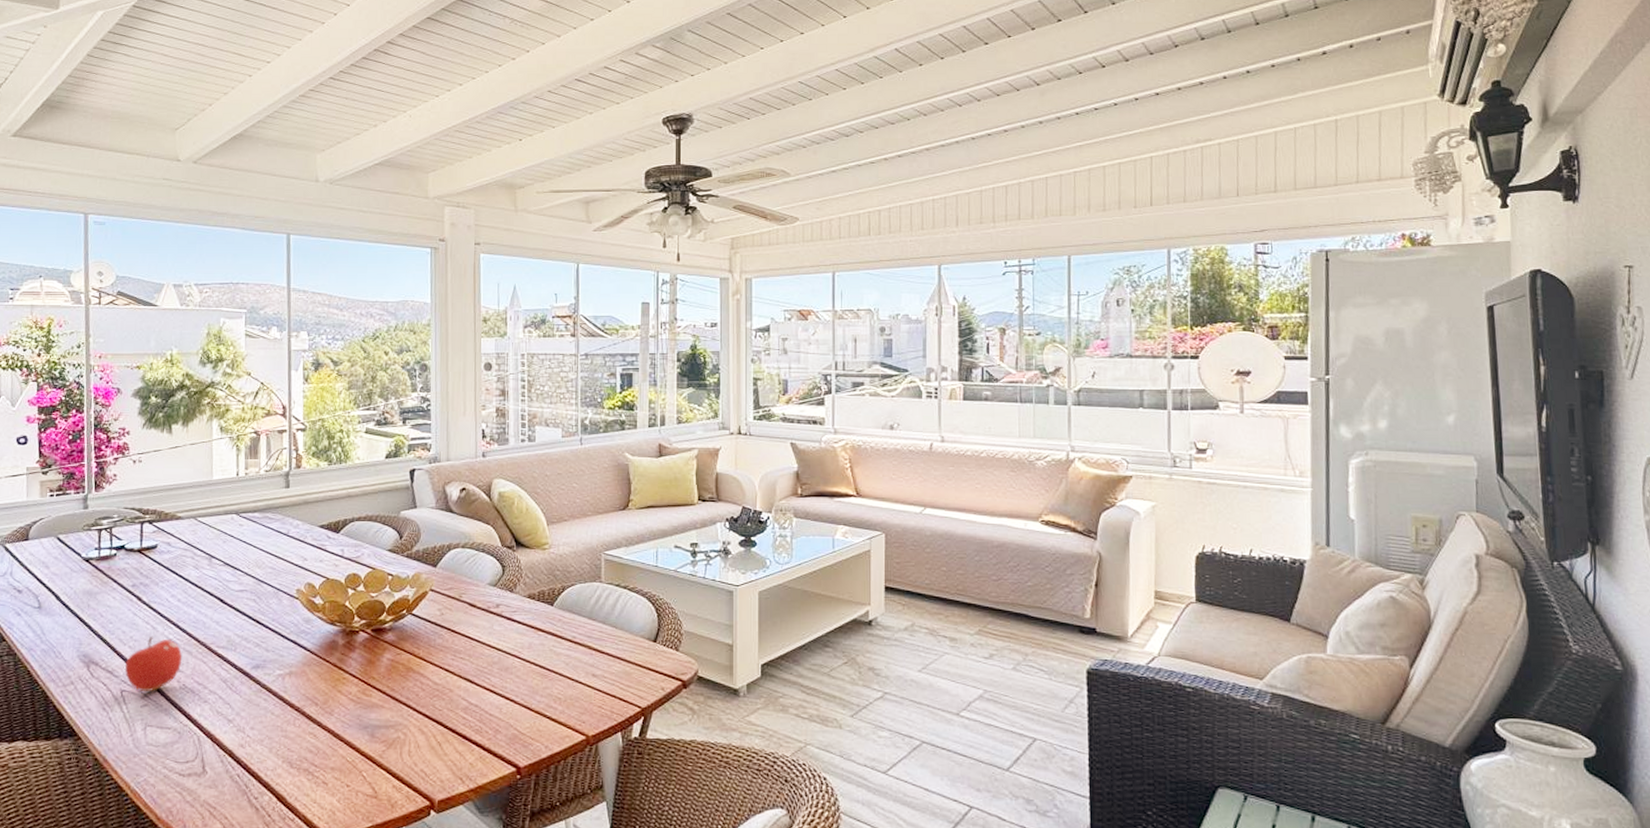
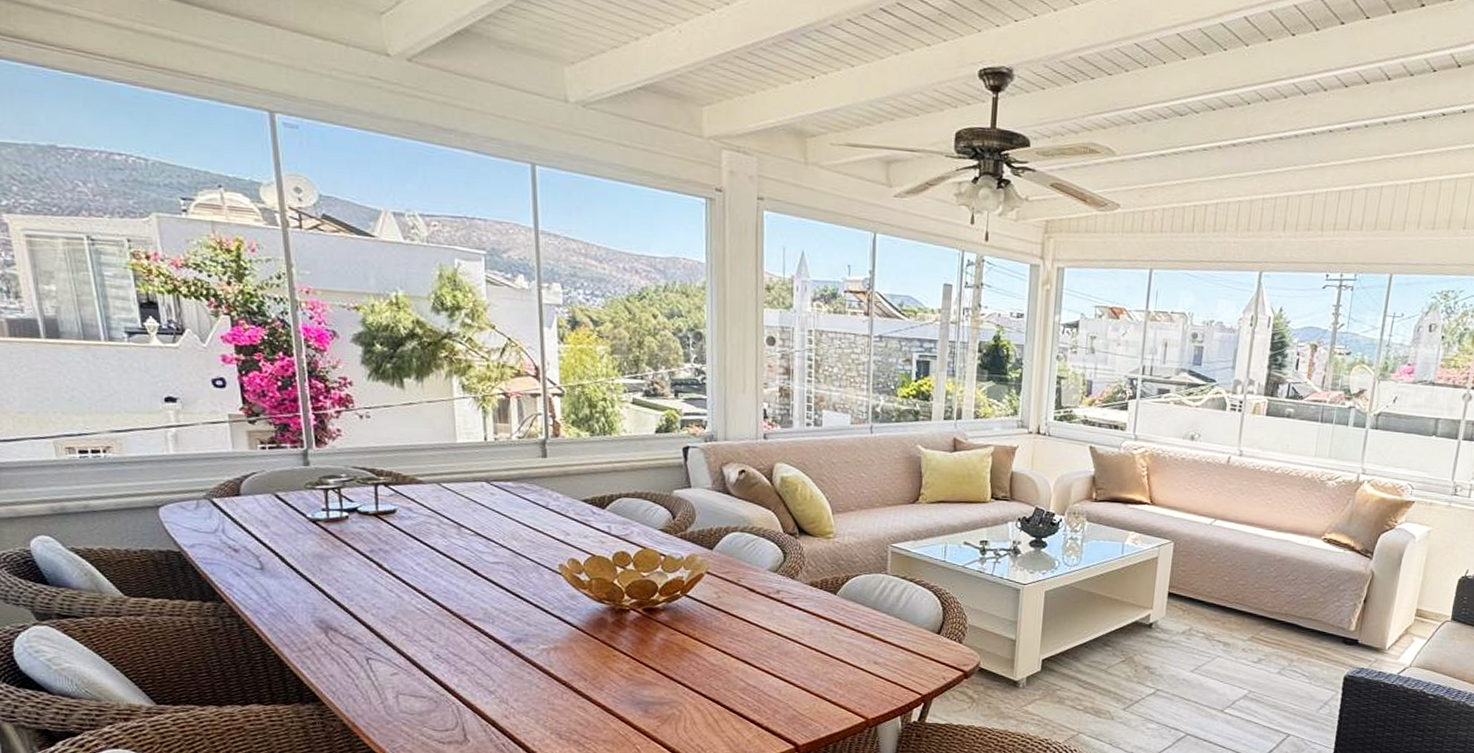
fruit: present [125,635,183,692] -> none [369,604,434,661]

